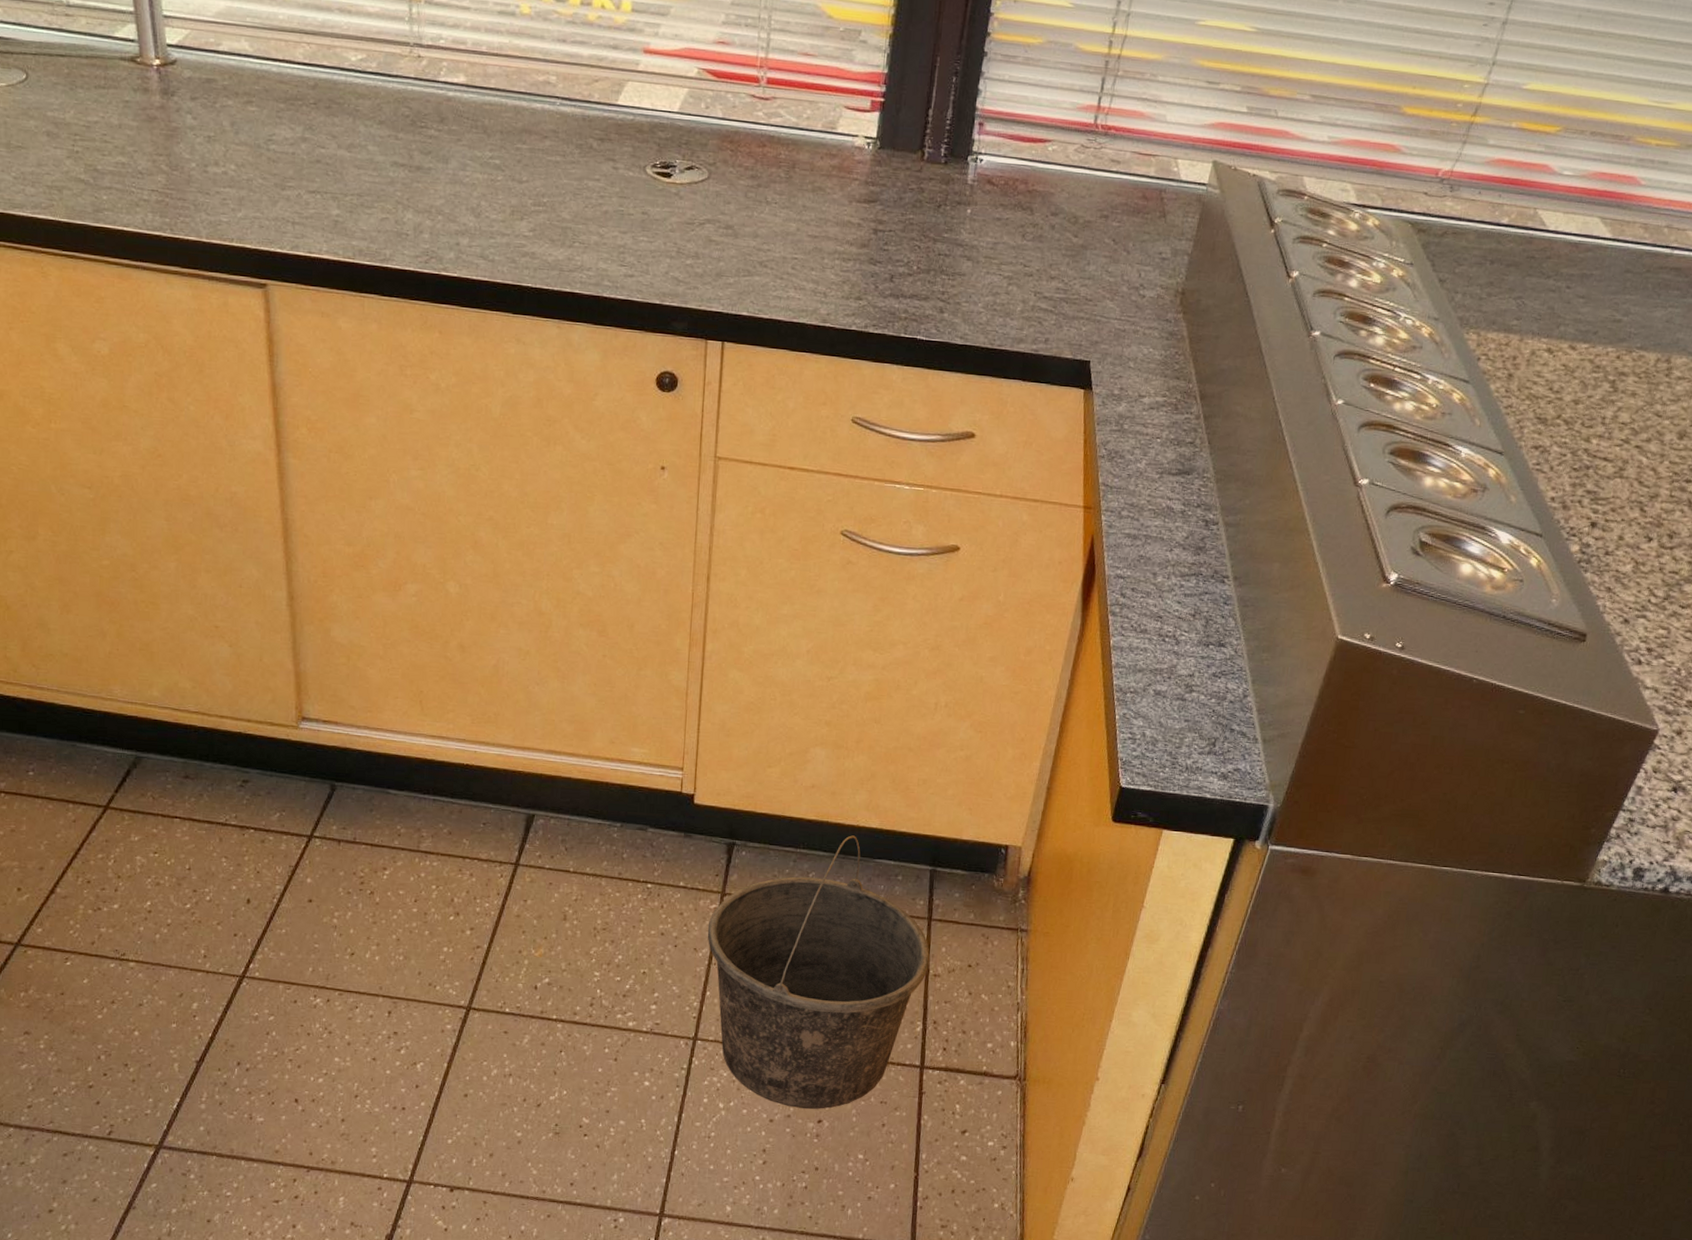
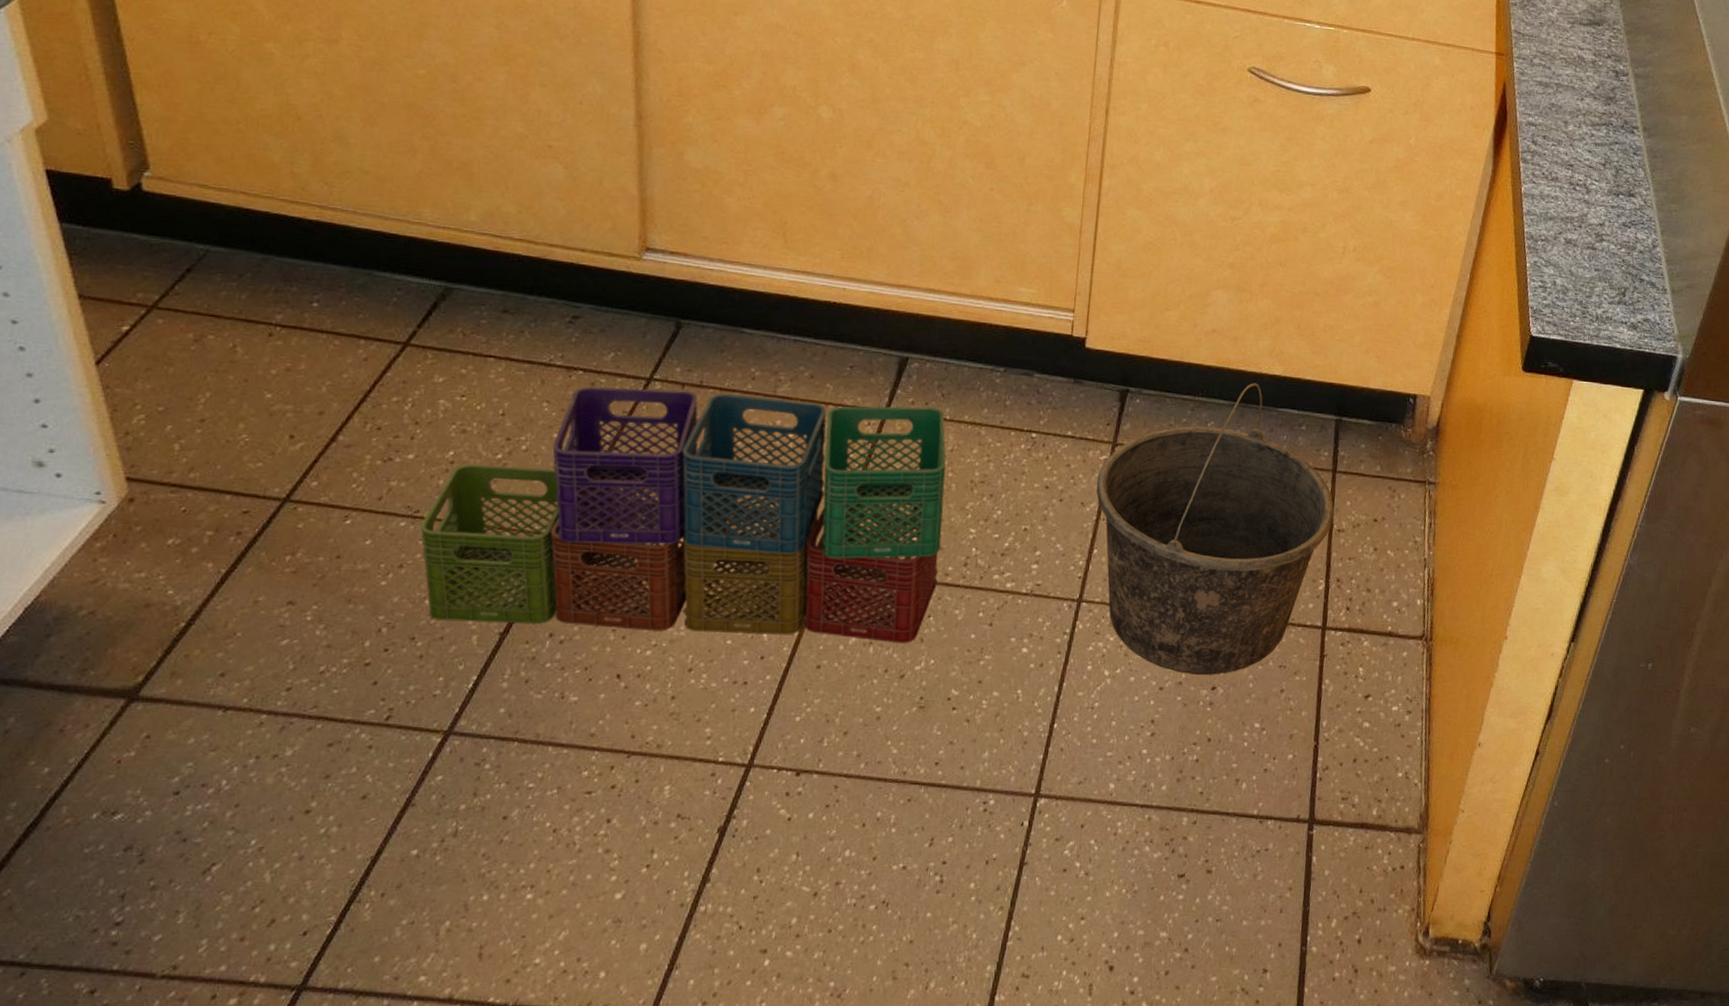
plastic crate: none [127,843,572,1076] -> present [420,386,946,644]

